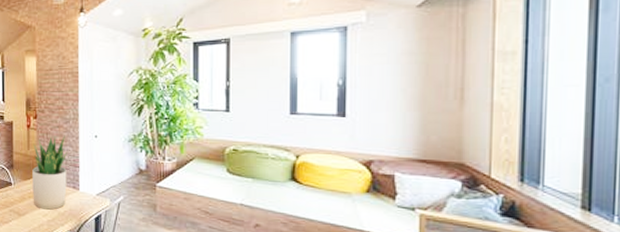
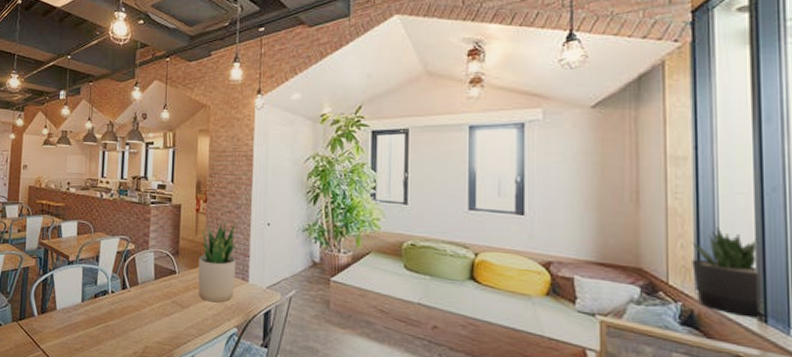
planter: none [516,120,595,207] -> present [692,227,771,319]

